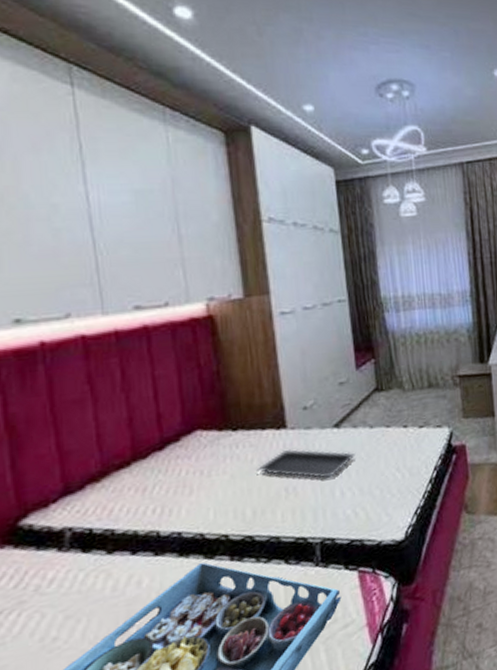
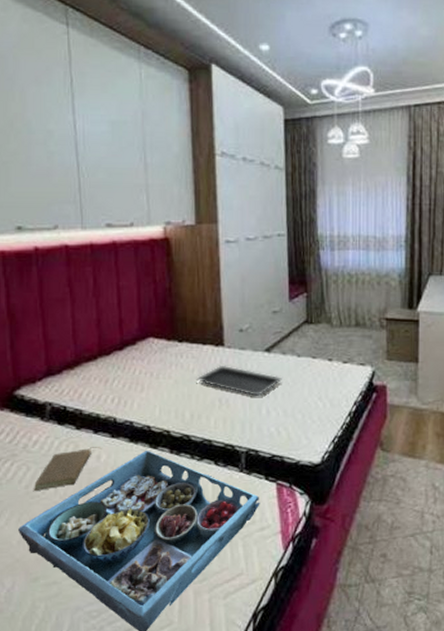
book: none [52,570,143,642] -> present [34,447,102,491]

